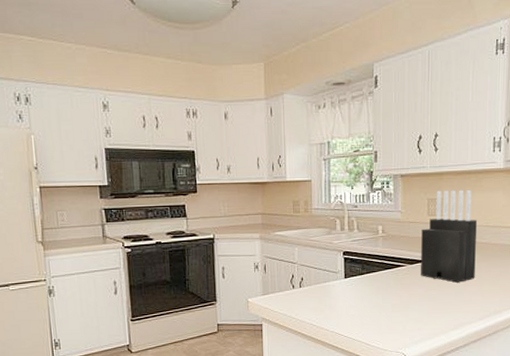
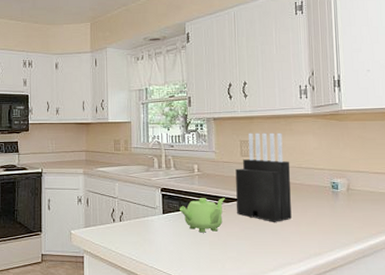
teapot: none [362,259,410,296] -> present [180,198,225,233]

